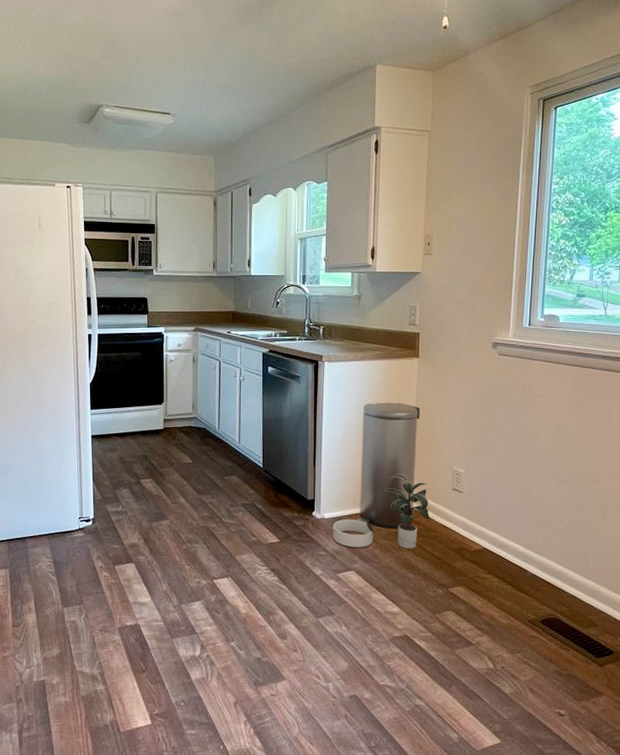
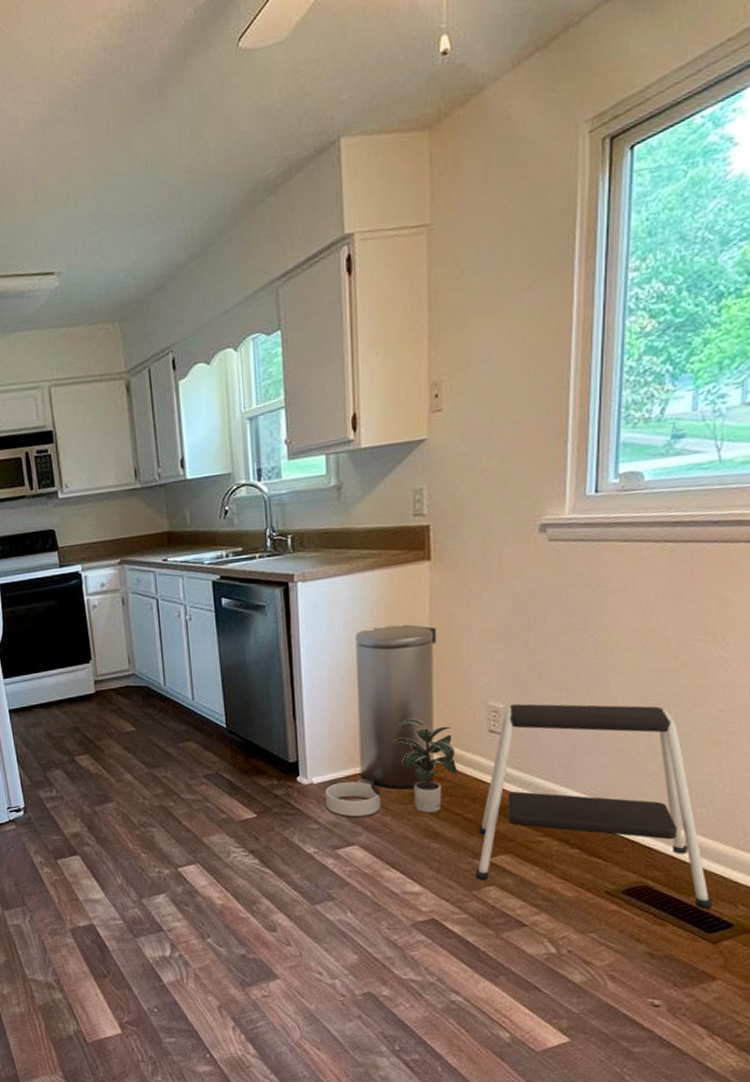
step stool: none [439,471,601,639] -> present [476,703,713,909]

